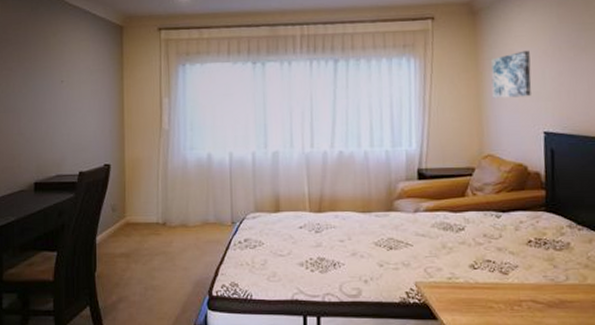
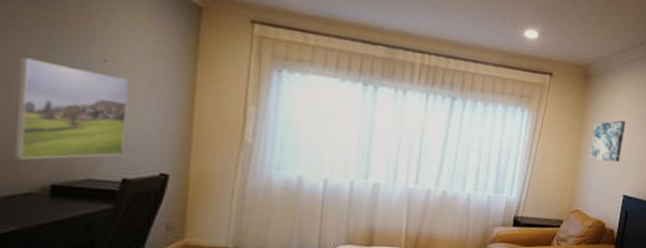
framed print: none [10,89,79,165] -> present [14,57,129,160]

